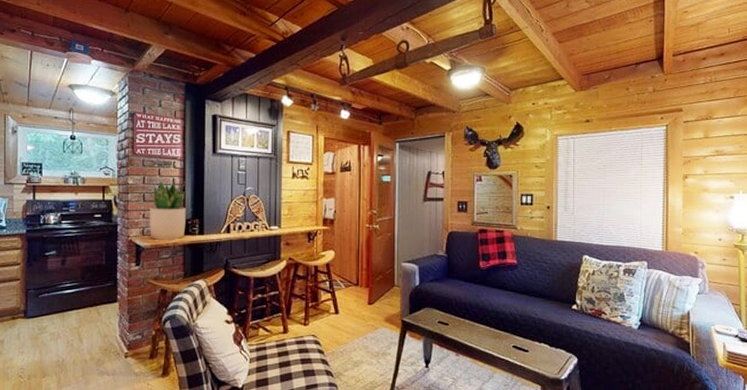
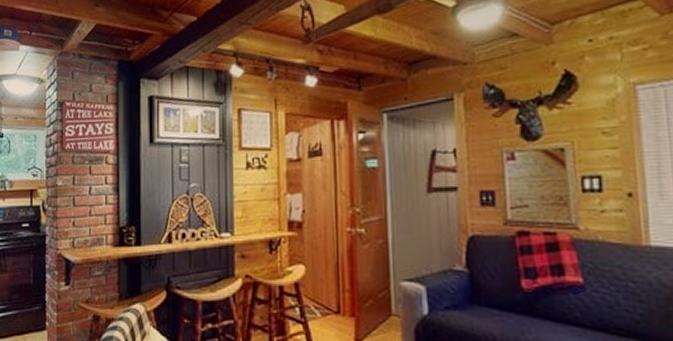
planter: present [149,178,186,240] -> none [79,176,120,253]

